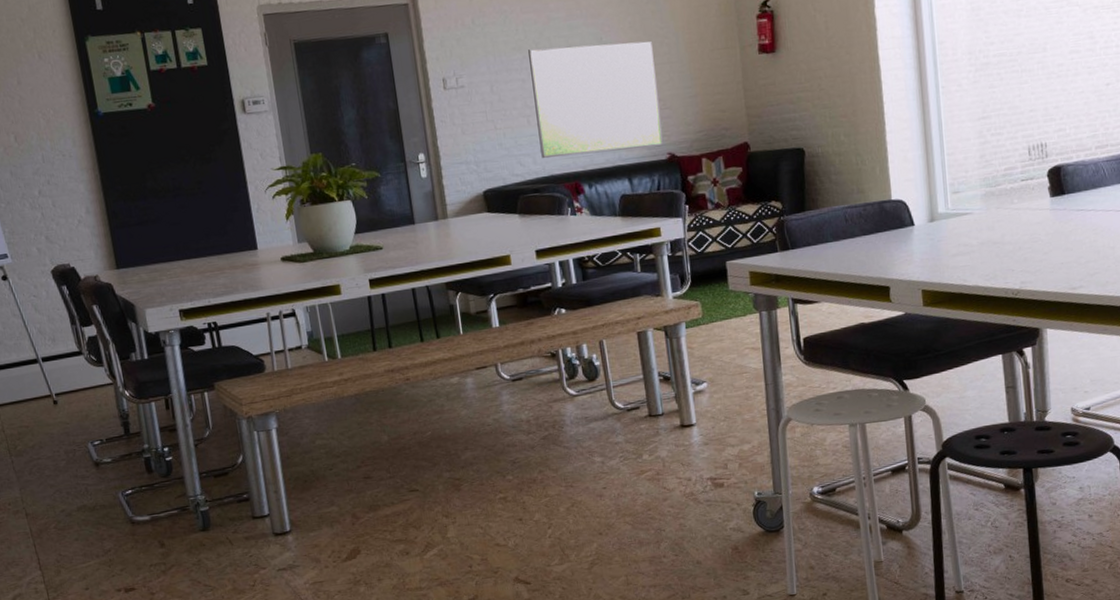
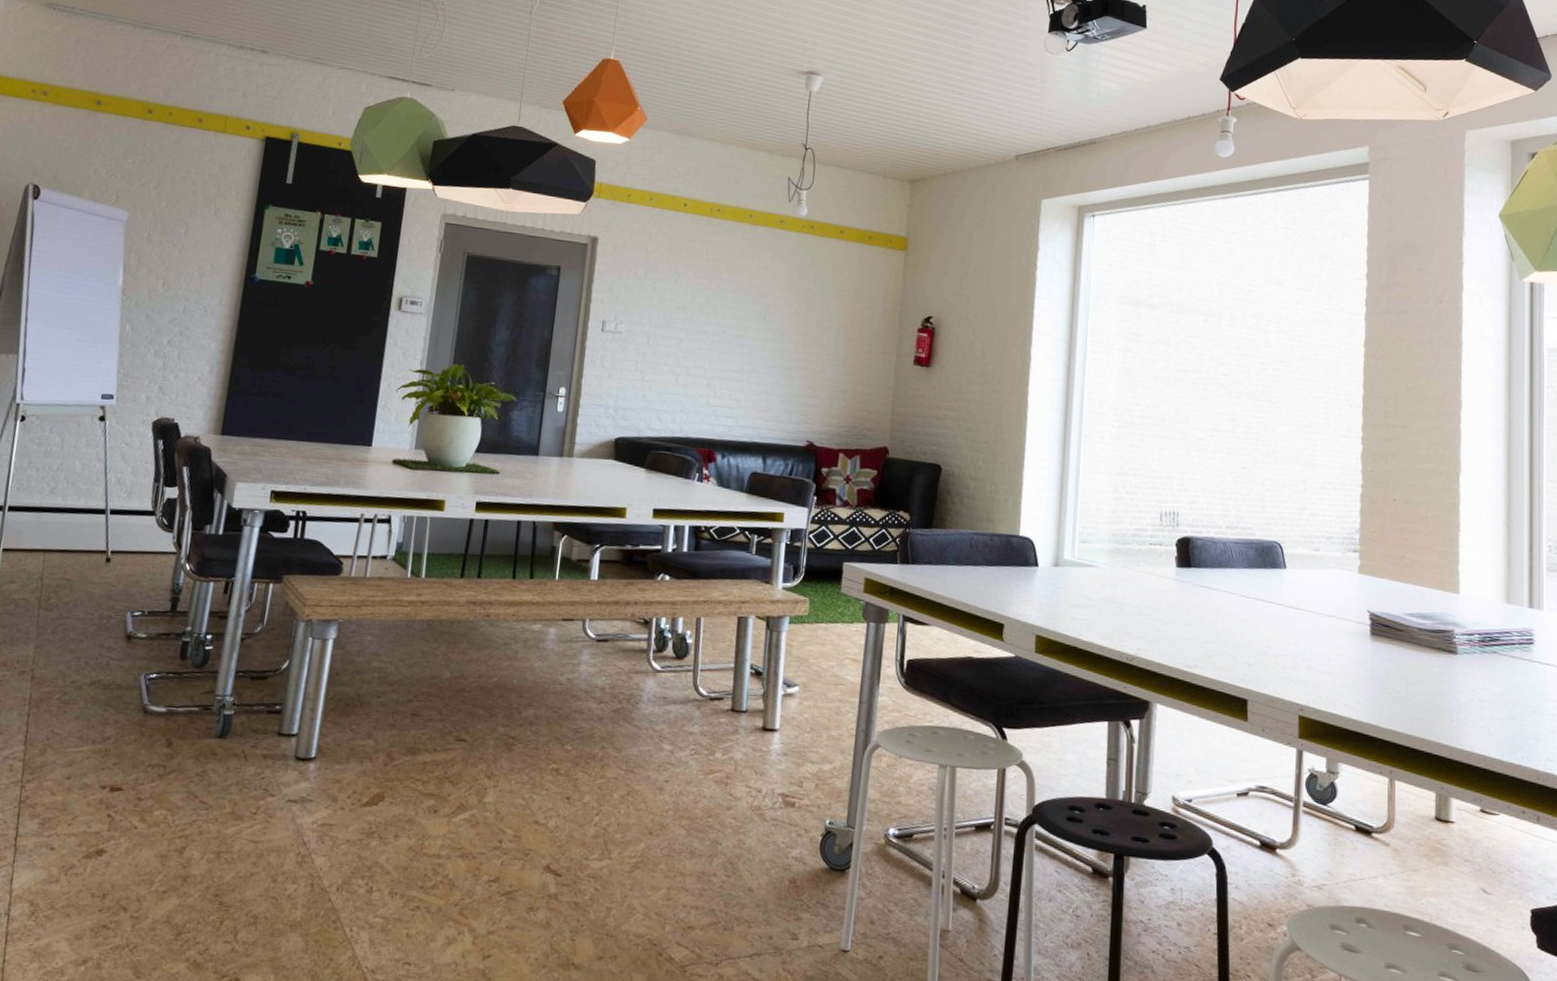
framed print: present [528,40,664,158] -> none [681,312,813,433]

